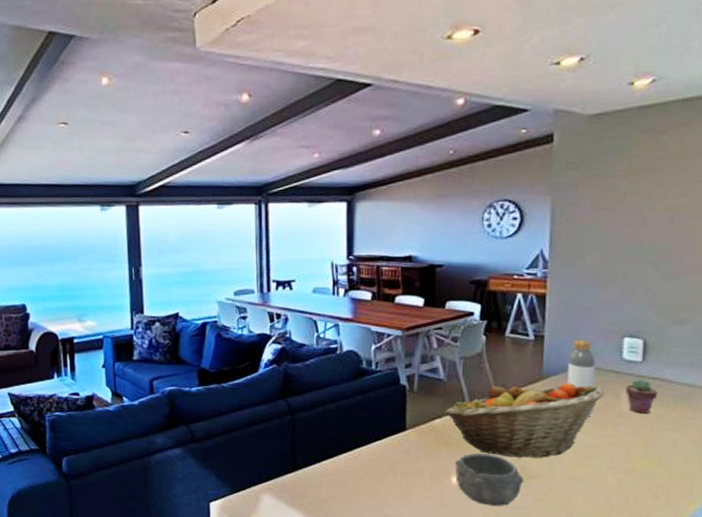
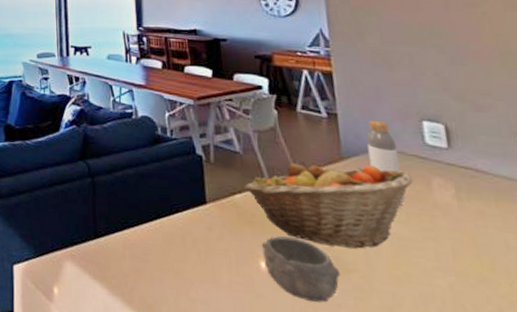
potted succulent: present [626,379,658,413] -> none [435,167,474,207]

